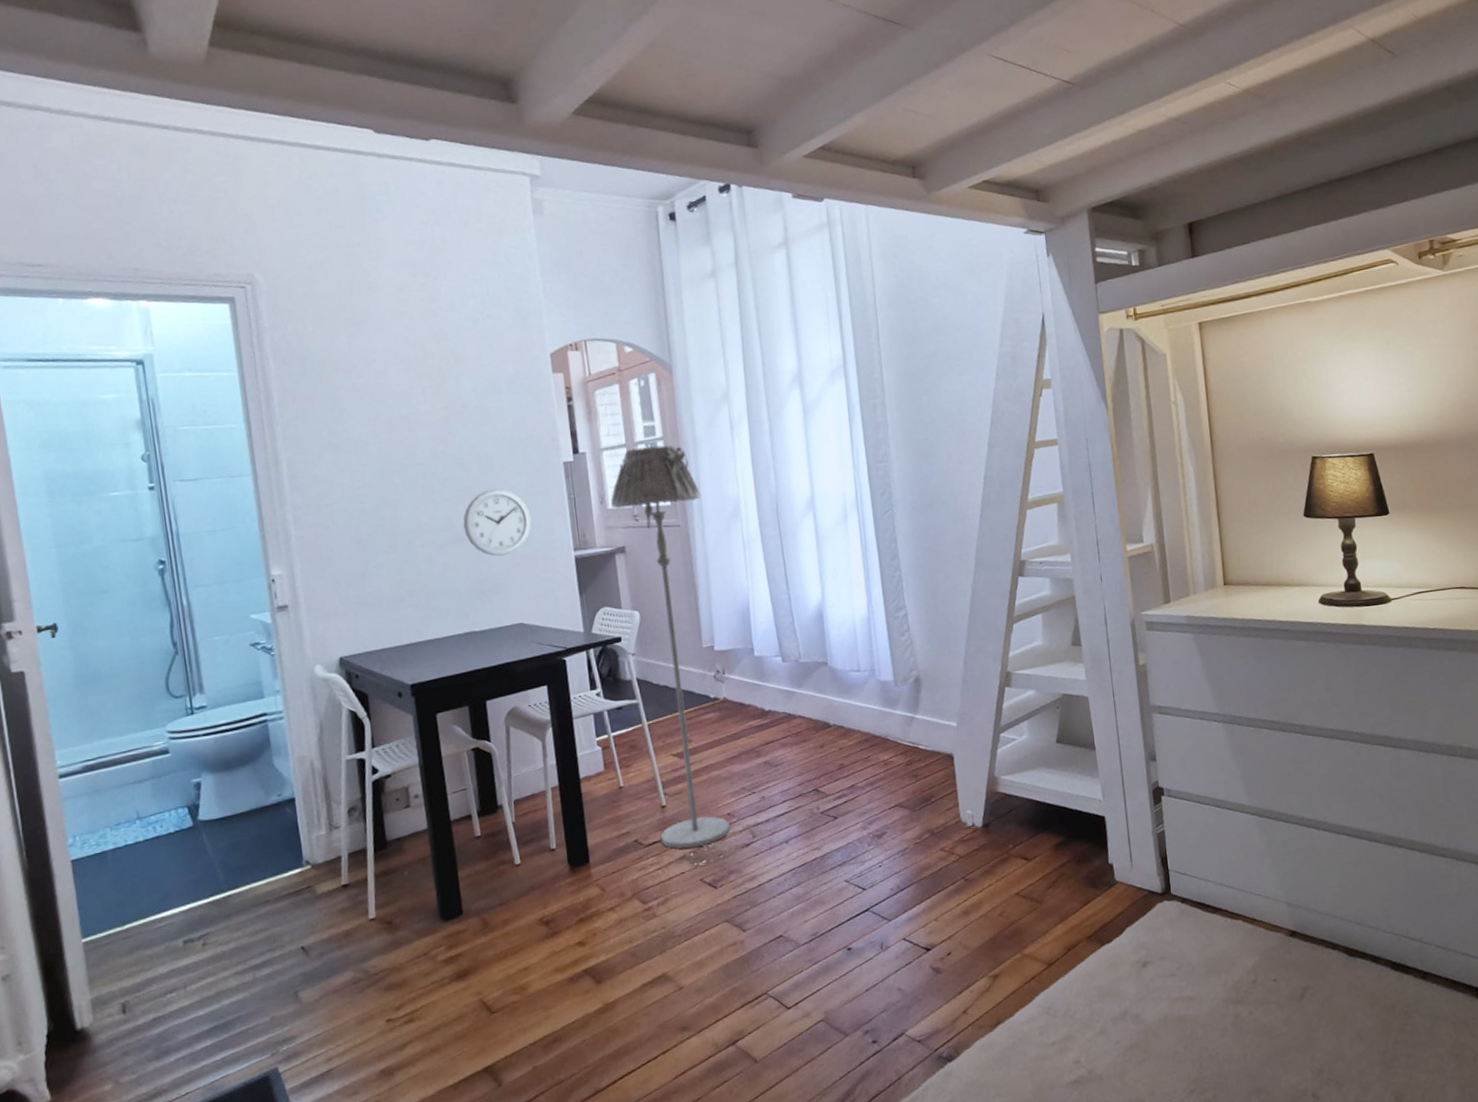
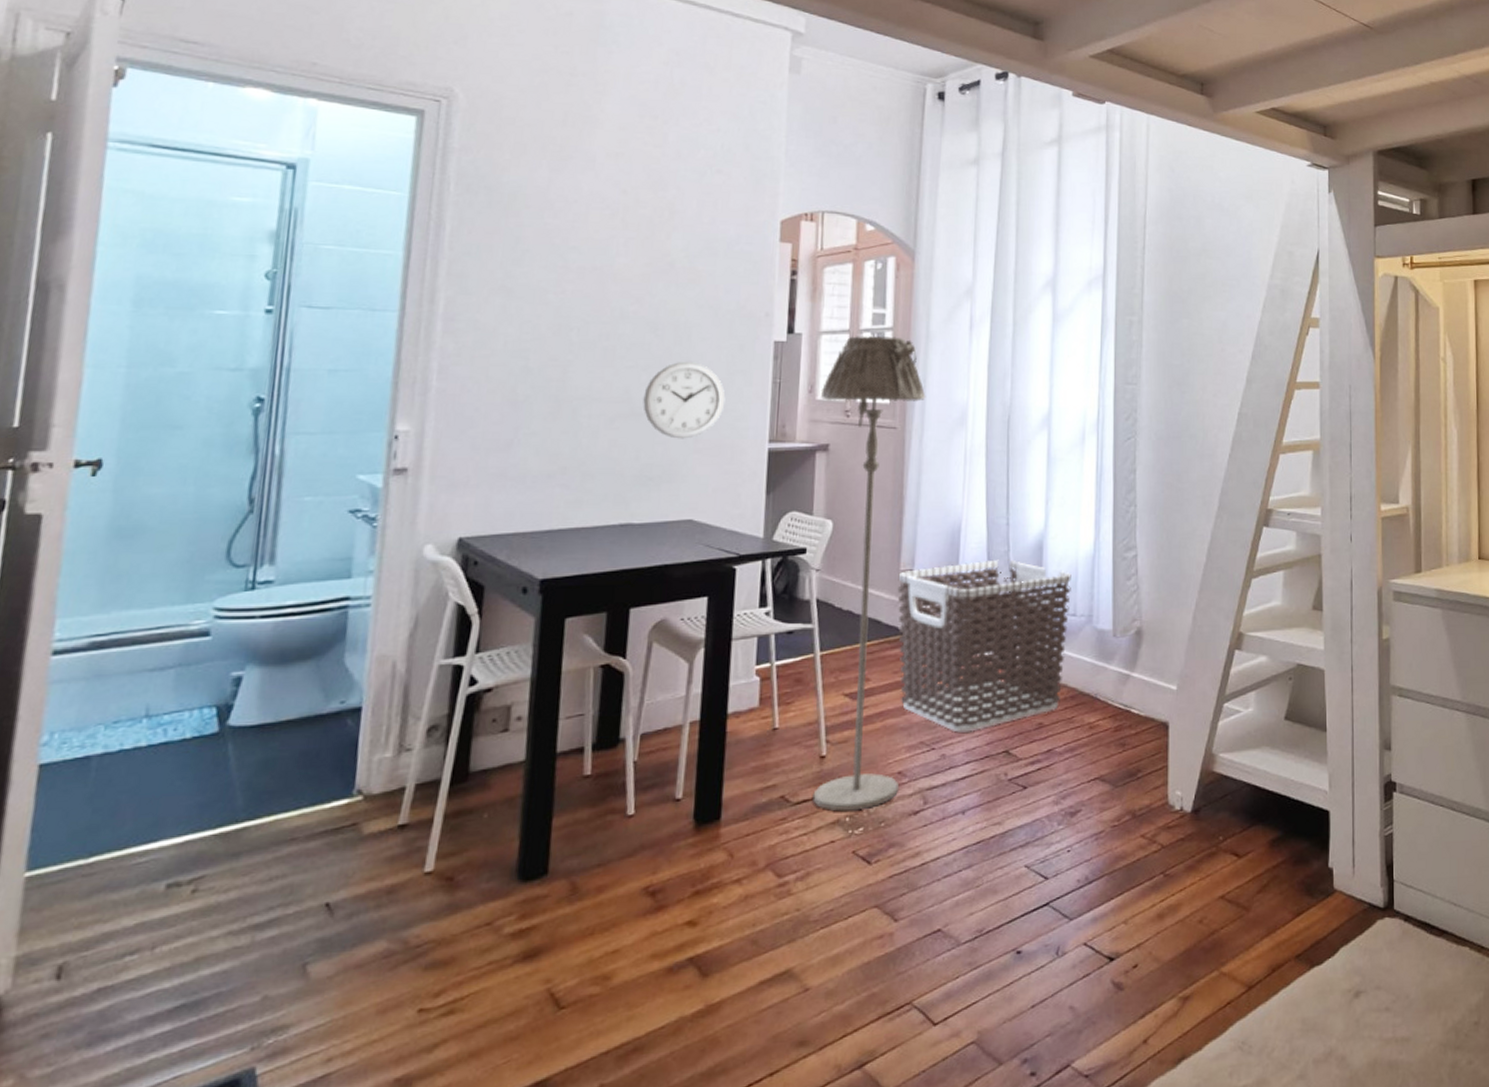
clothes hamper: none [701,629,856,778] -> present [897,559,1072,733]

